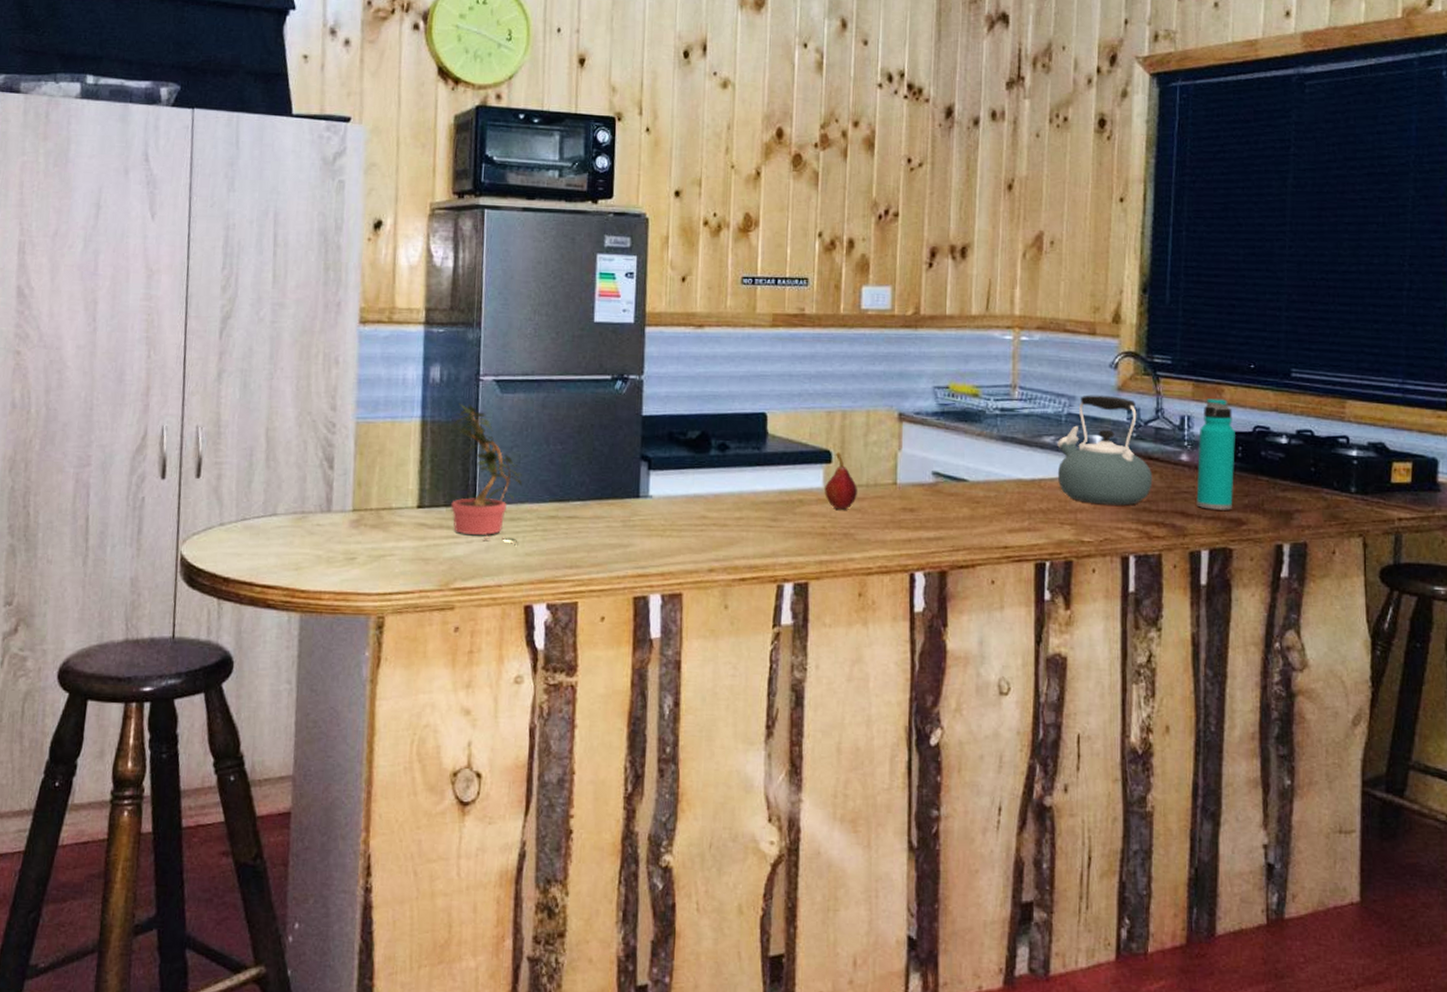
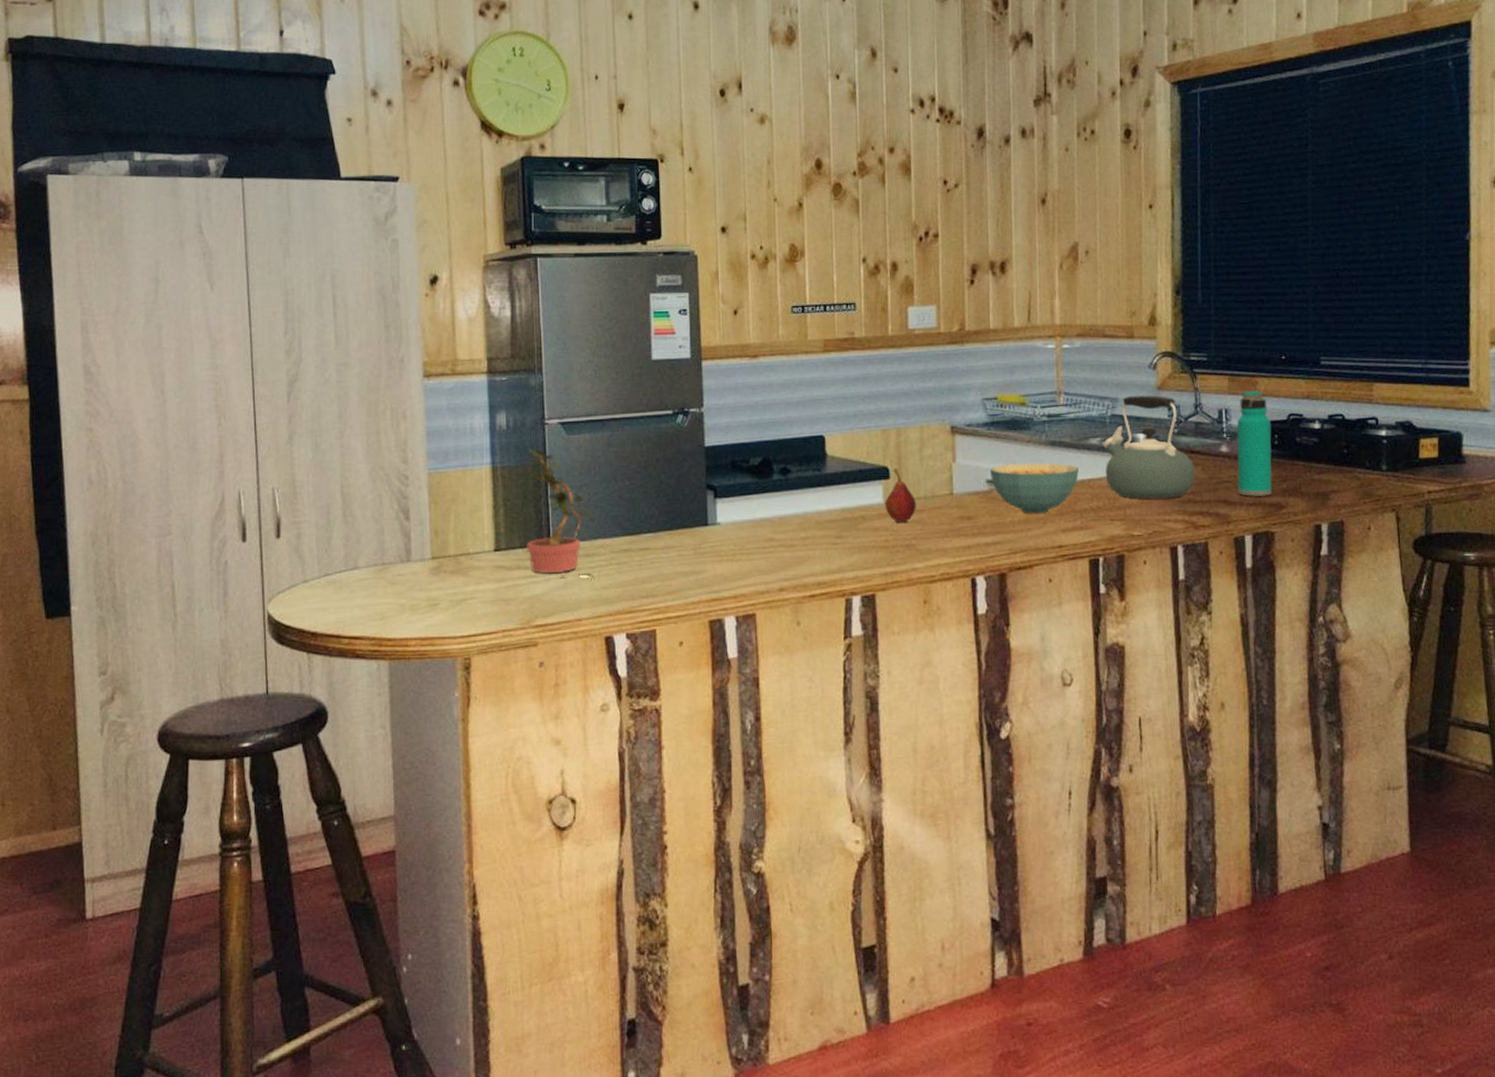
cereal bowl: none [937,457,1031,511] -> present [990,463,1080,514]

